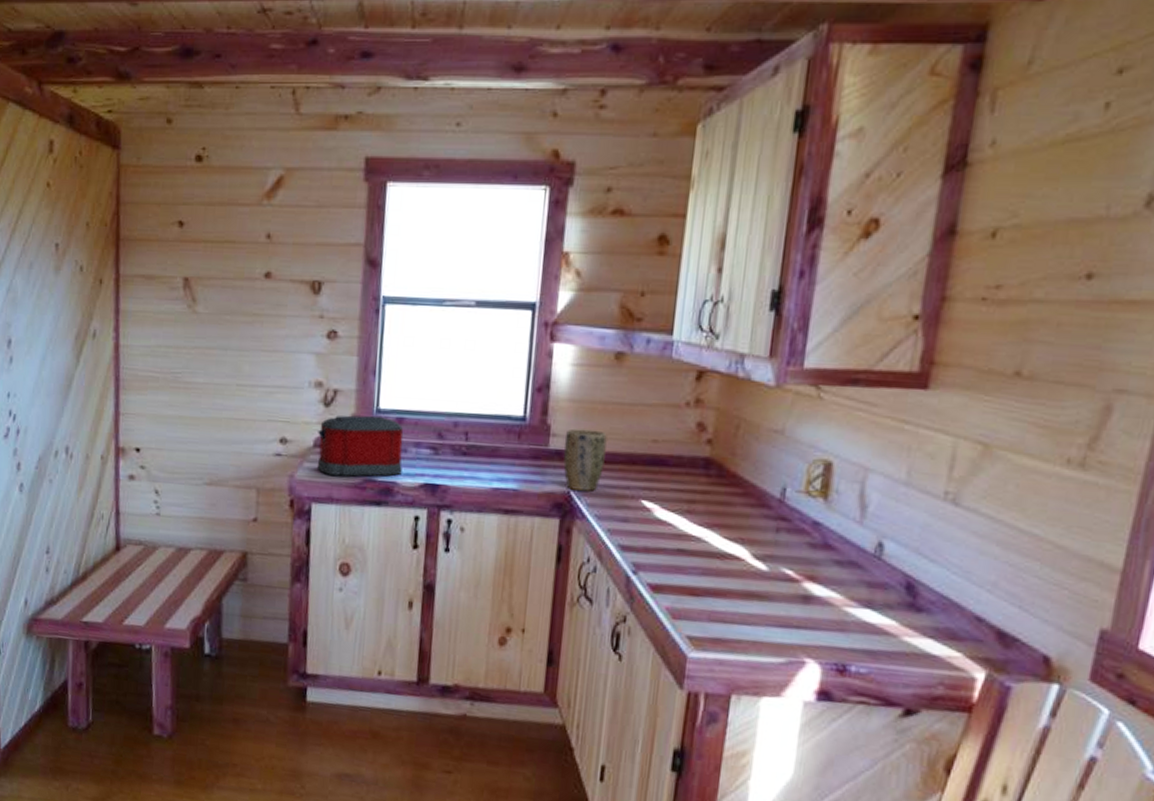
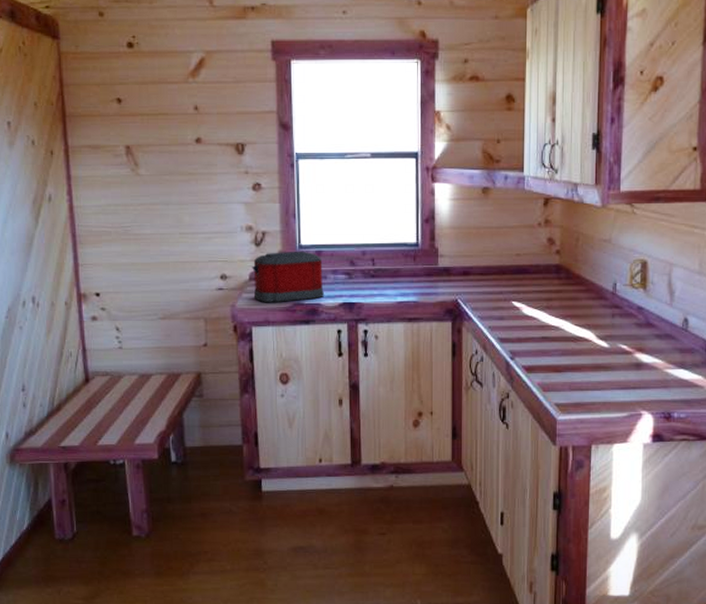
plant pot: present [563,428,607,491] -> none [451,250,482,298]

